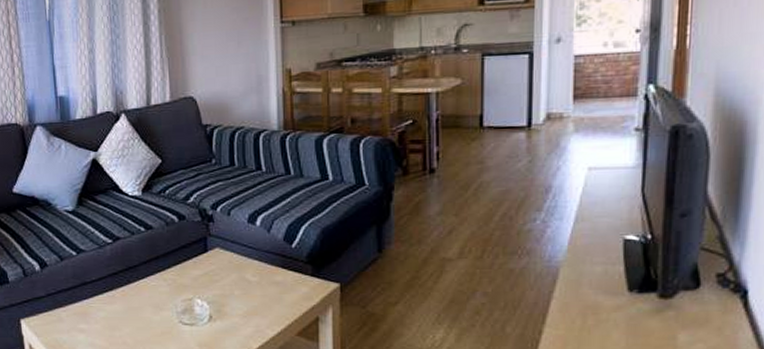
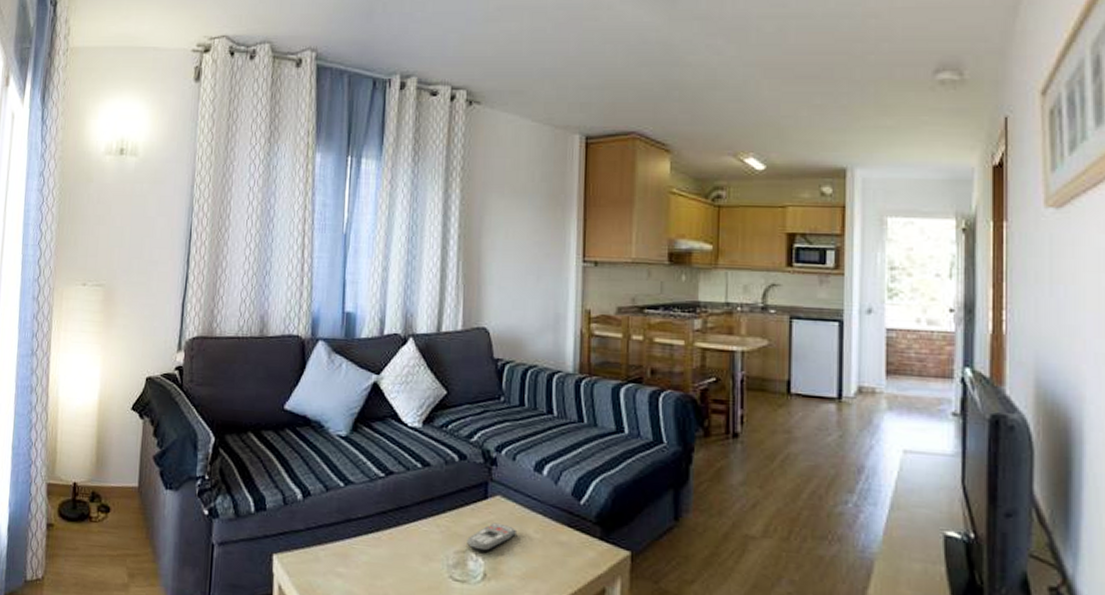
remote control: none [191,272,236,297] -> present [466,522,516,551]

